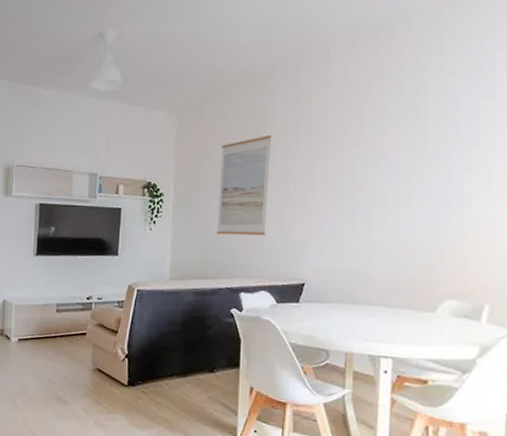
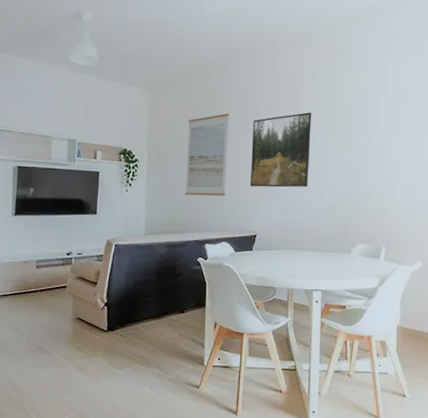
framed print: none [297,128,381,225] -> present [250,112,311,188]

